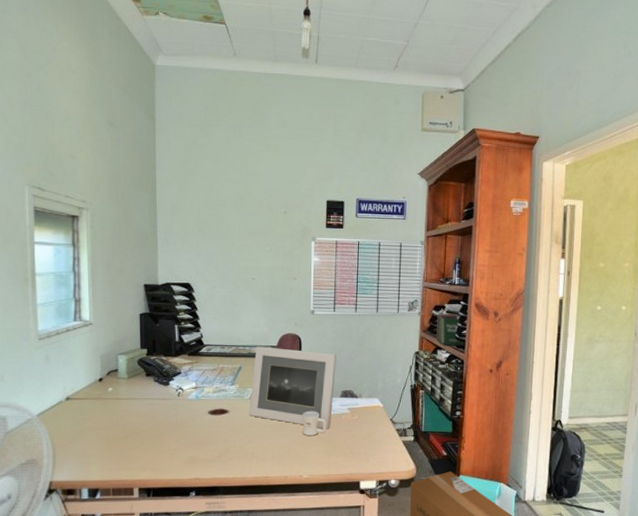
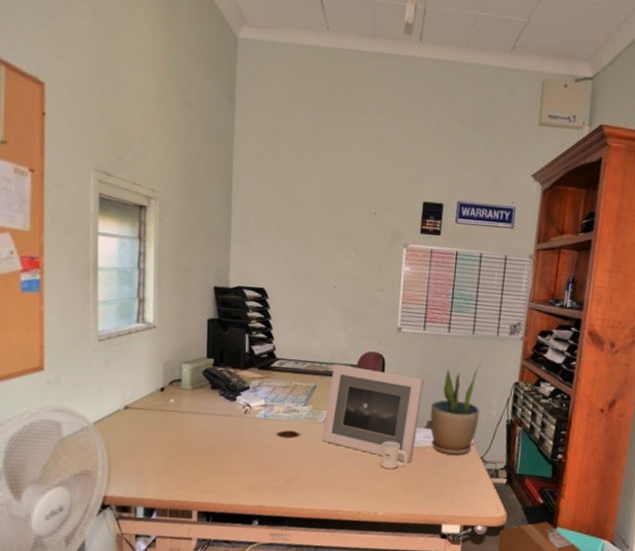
potted plant: none [344,338,386,419] -> present [430,364,481,455]
books: present [436,313,465,346] -> none [540,340,573,380]

